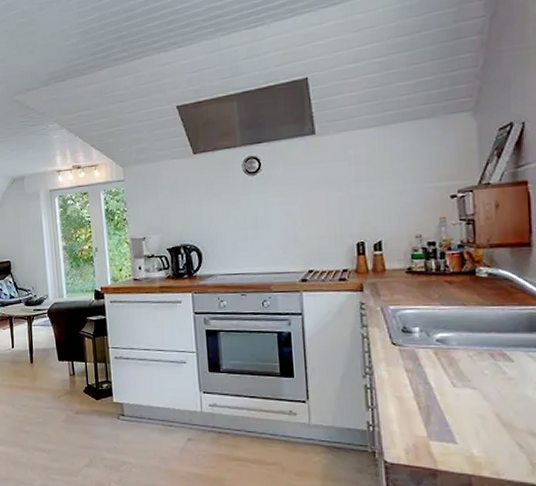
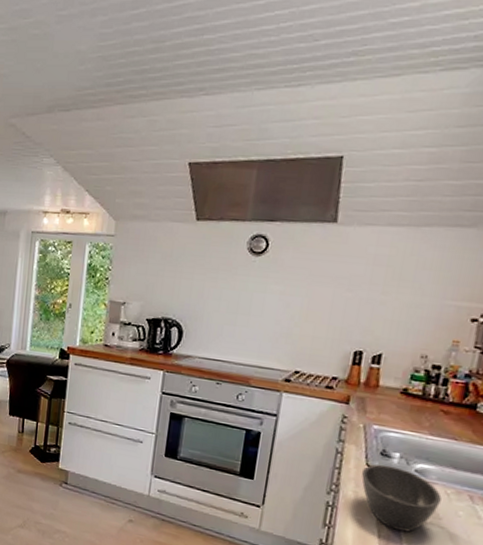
bowl: none [389,340,466,399] -> present [361,464,442,532]

